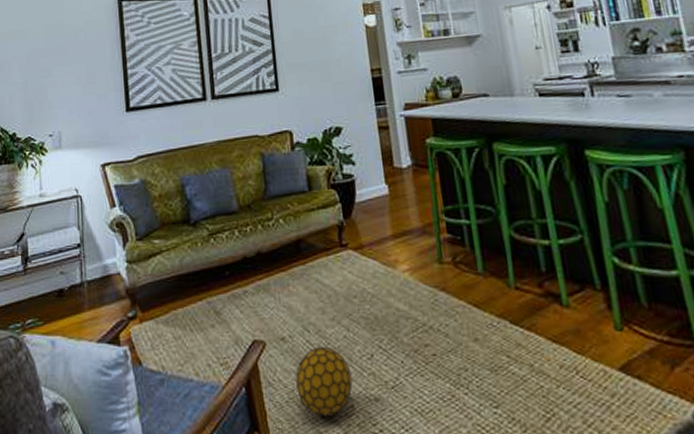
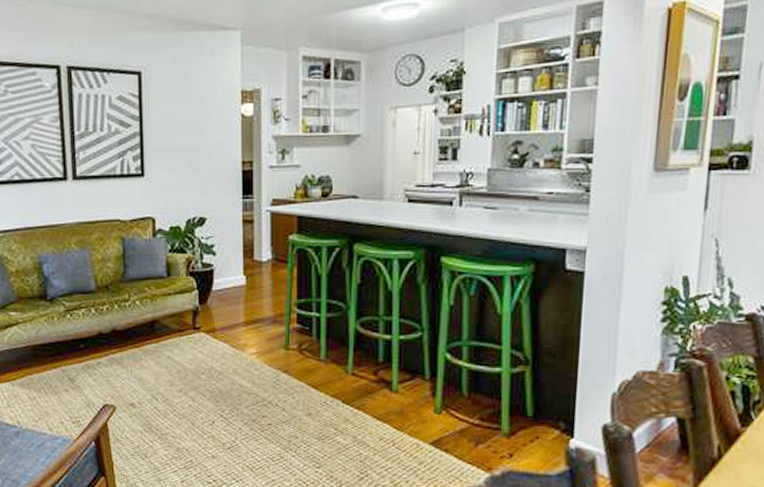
decorative ball: present [295,346,353,417] -> none [142,412,193,469]

